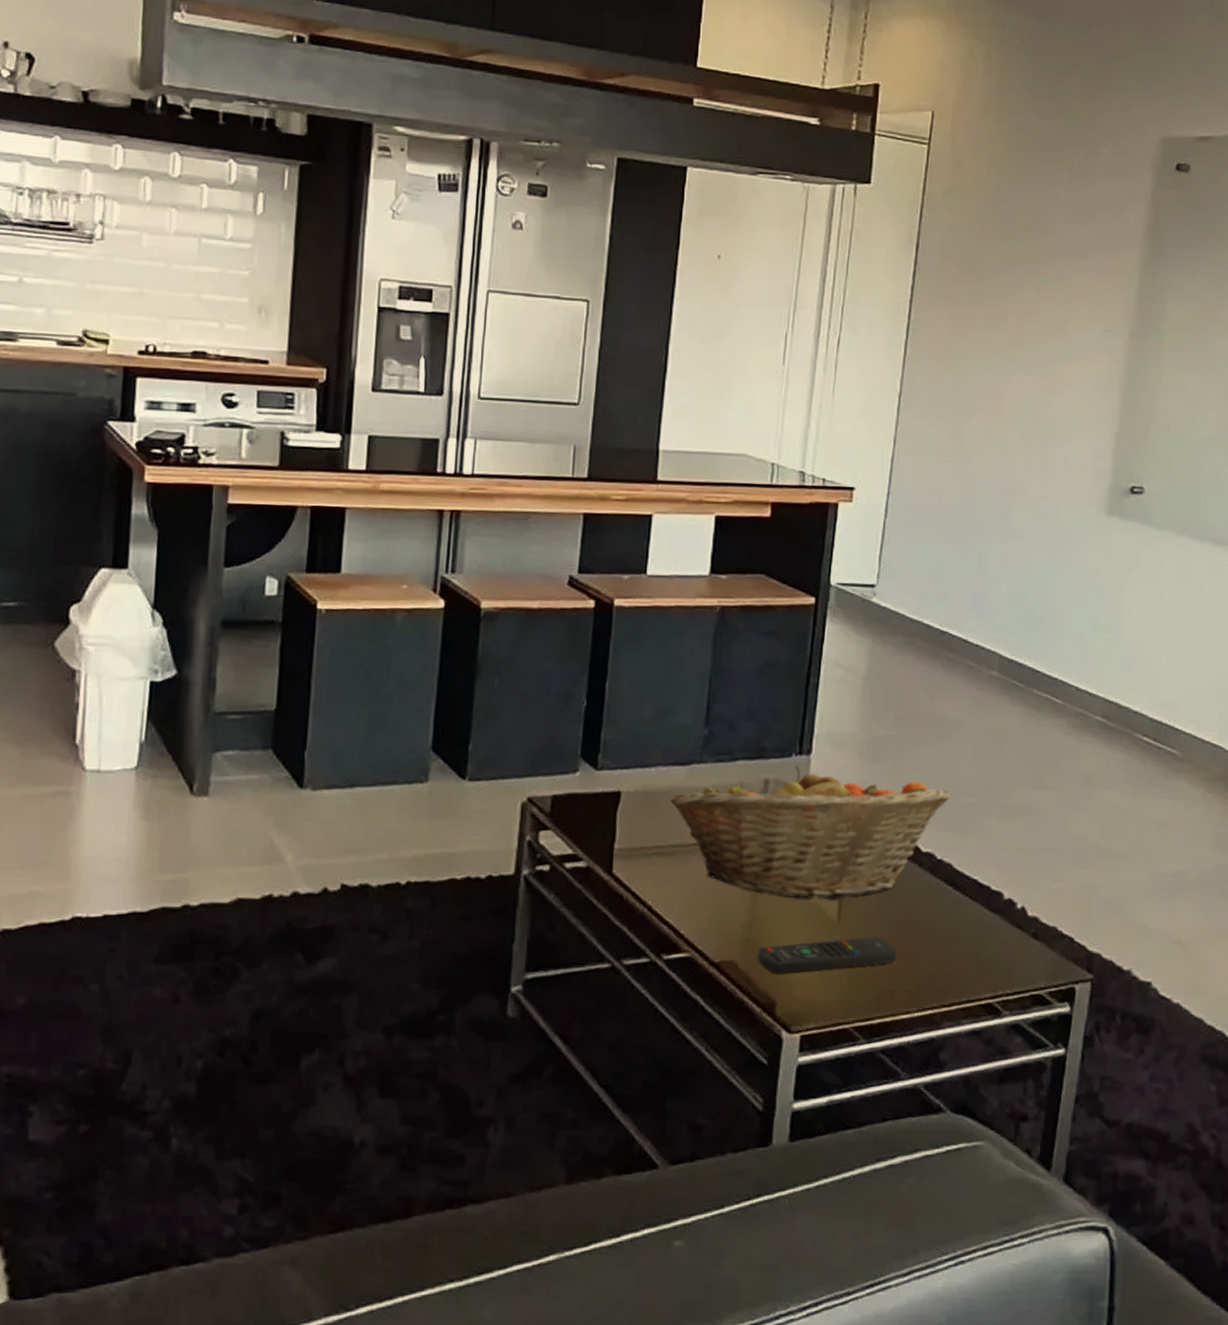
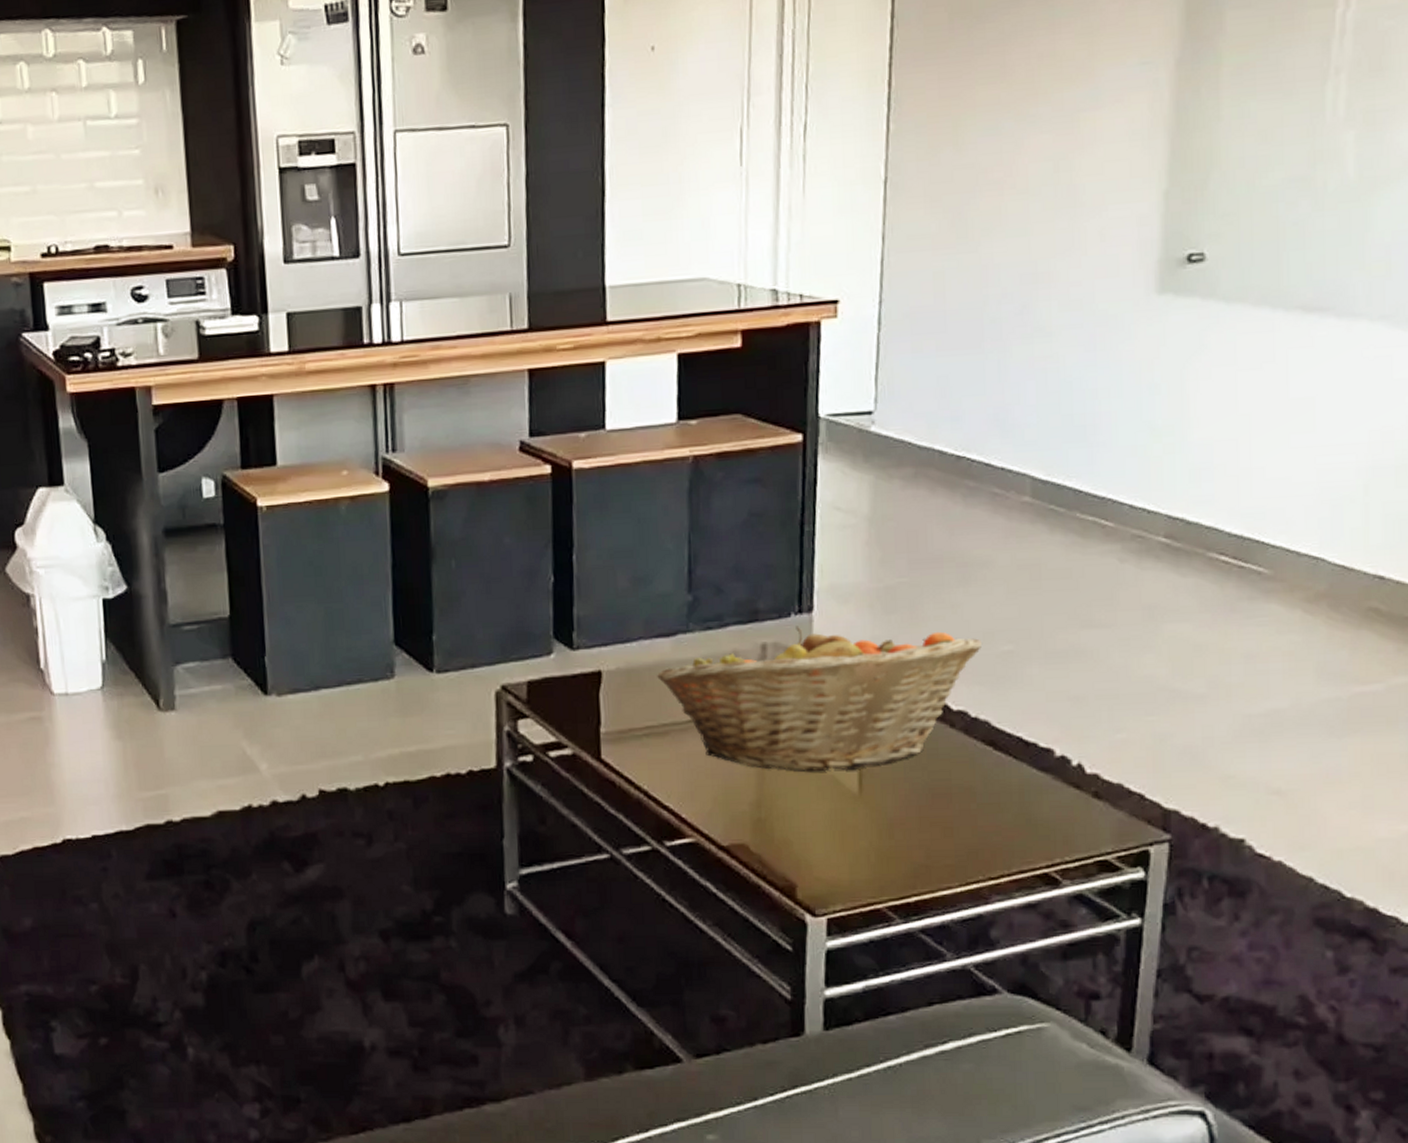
remote control: present [758,936,897,974] -> none [771,807,931,854]

